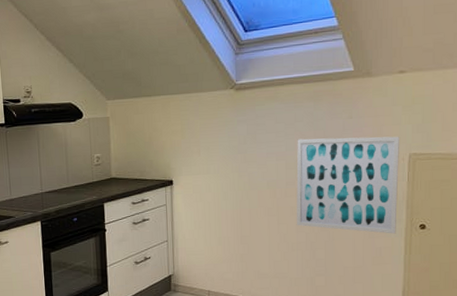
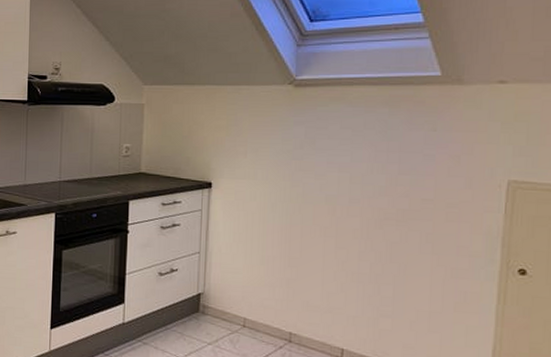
wall art: present [296,136,399,234] -> none [358,149,496,277]

